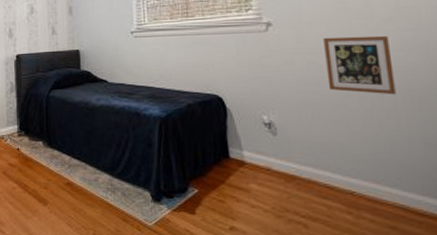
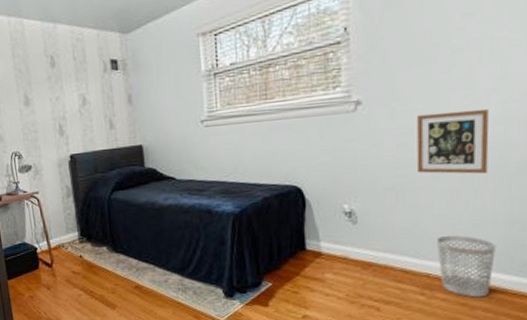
wastebasket: none [357,153,419,221] -> present [437,235,496,298]

